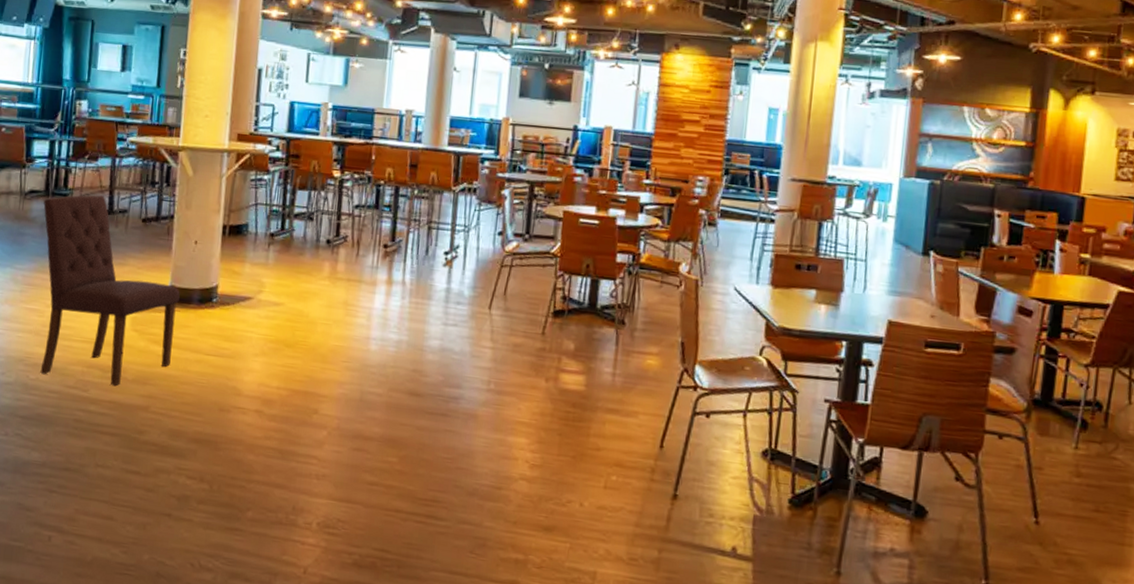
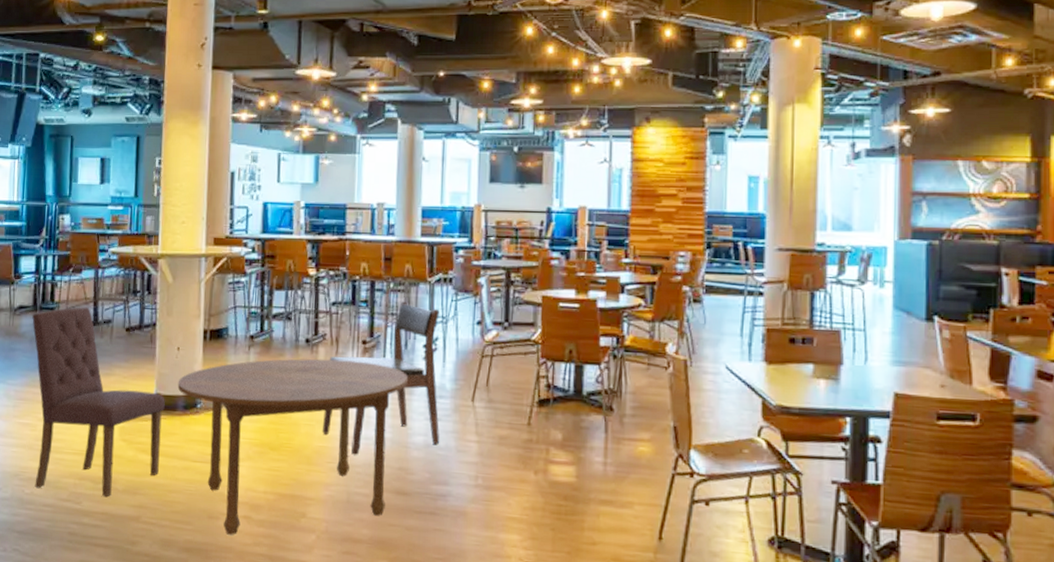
dining table: none [193,258,427,429] -> present [177,358,408,535]
dining chair: none [338,208,462,357] -> present [321,301,440,456]

